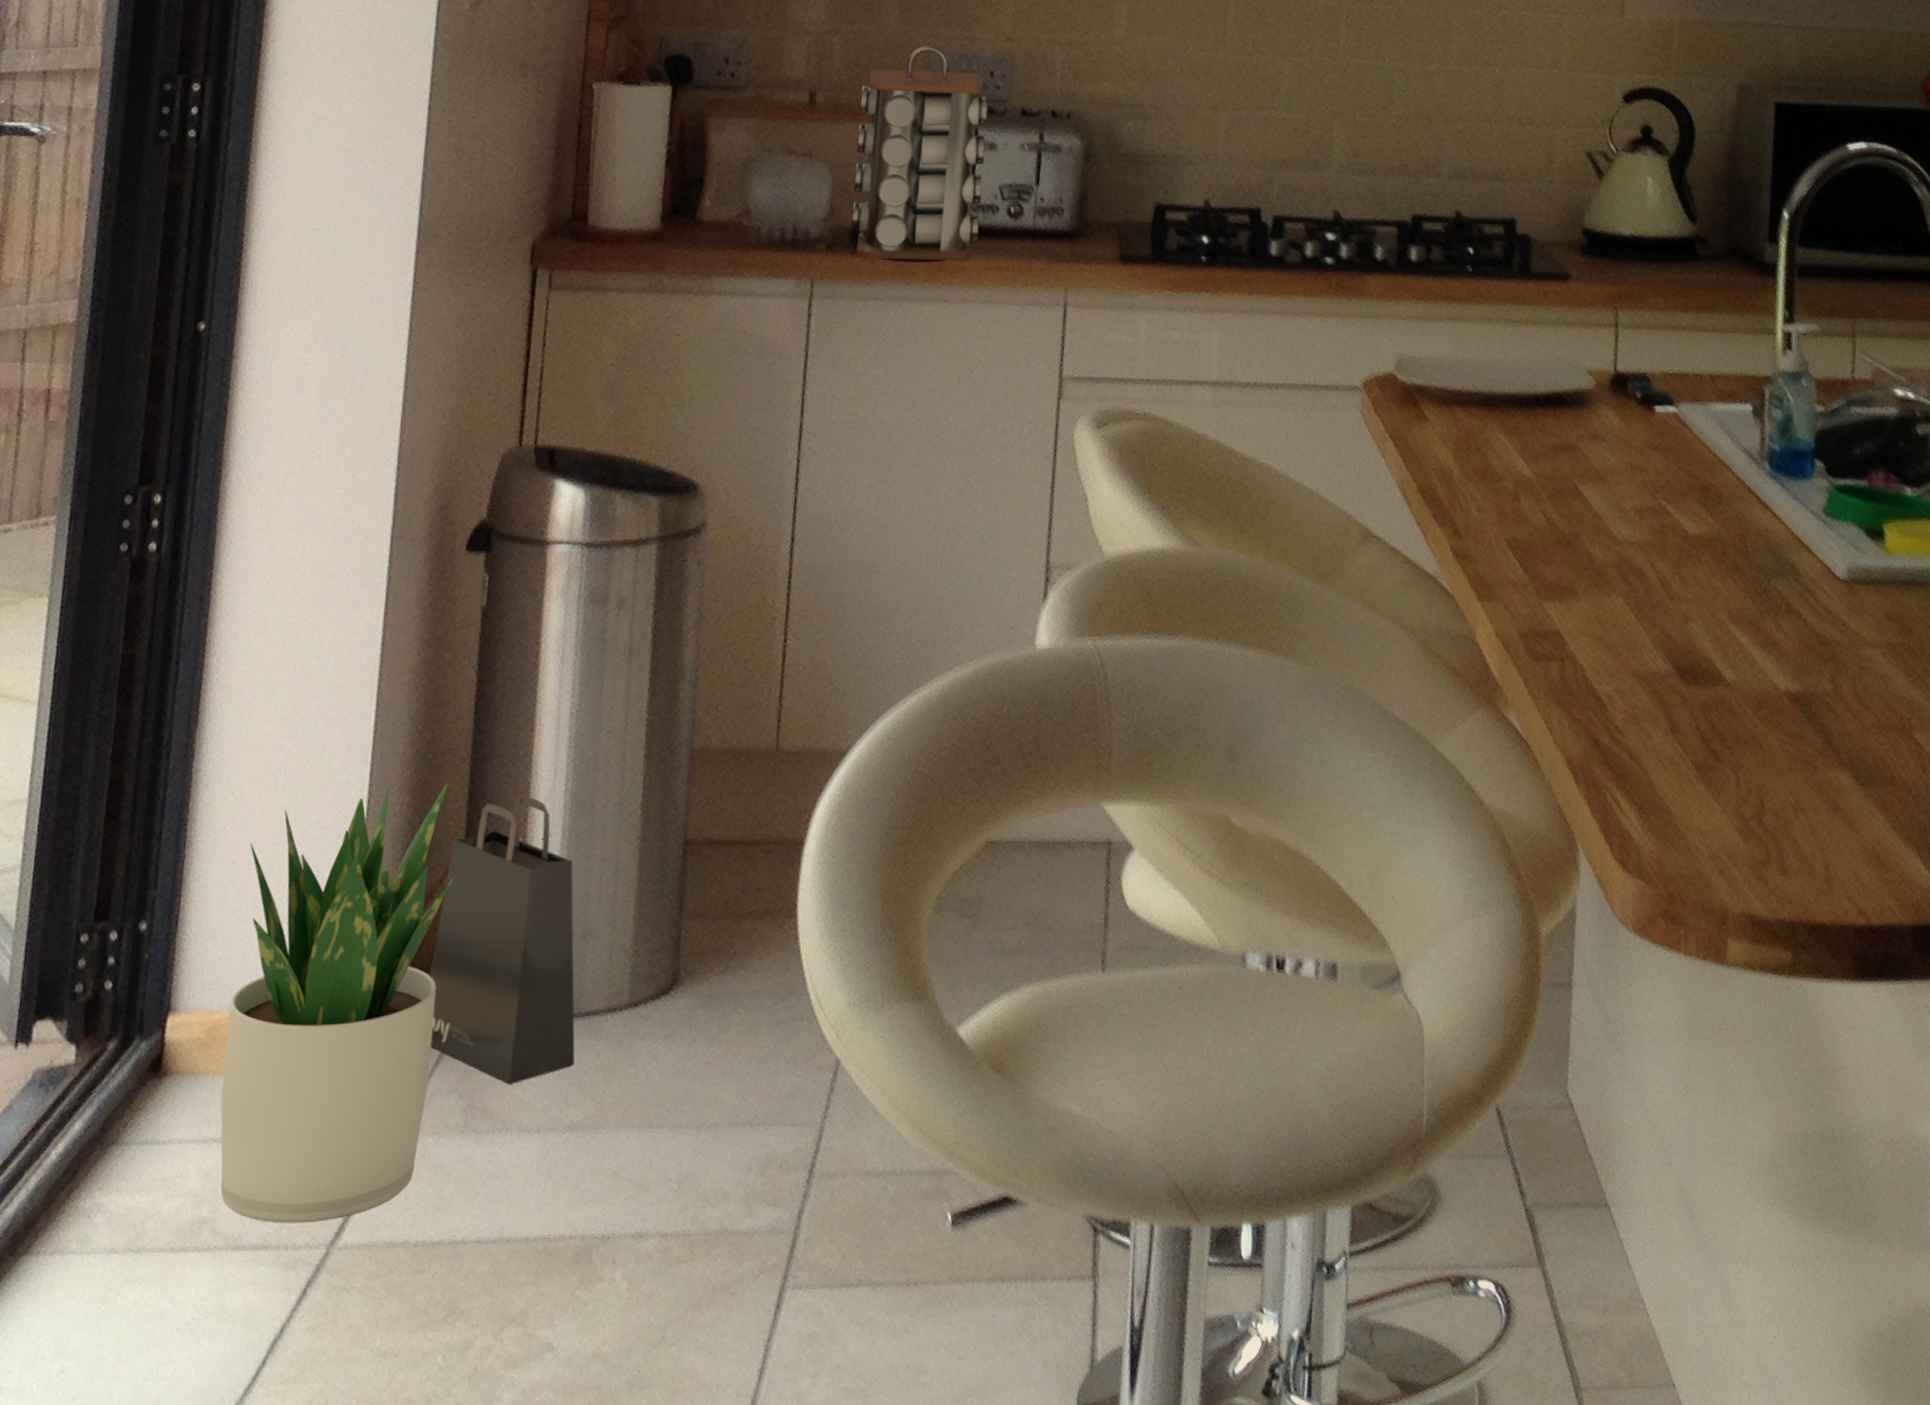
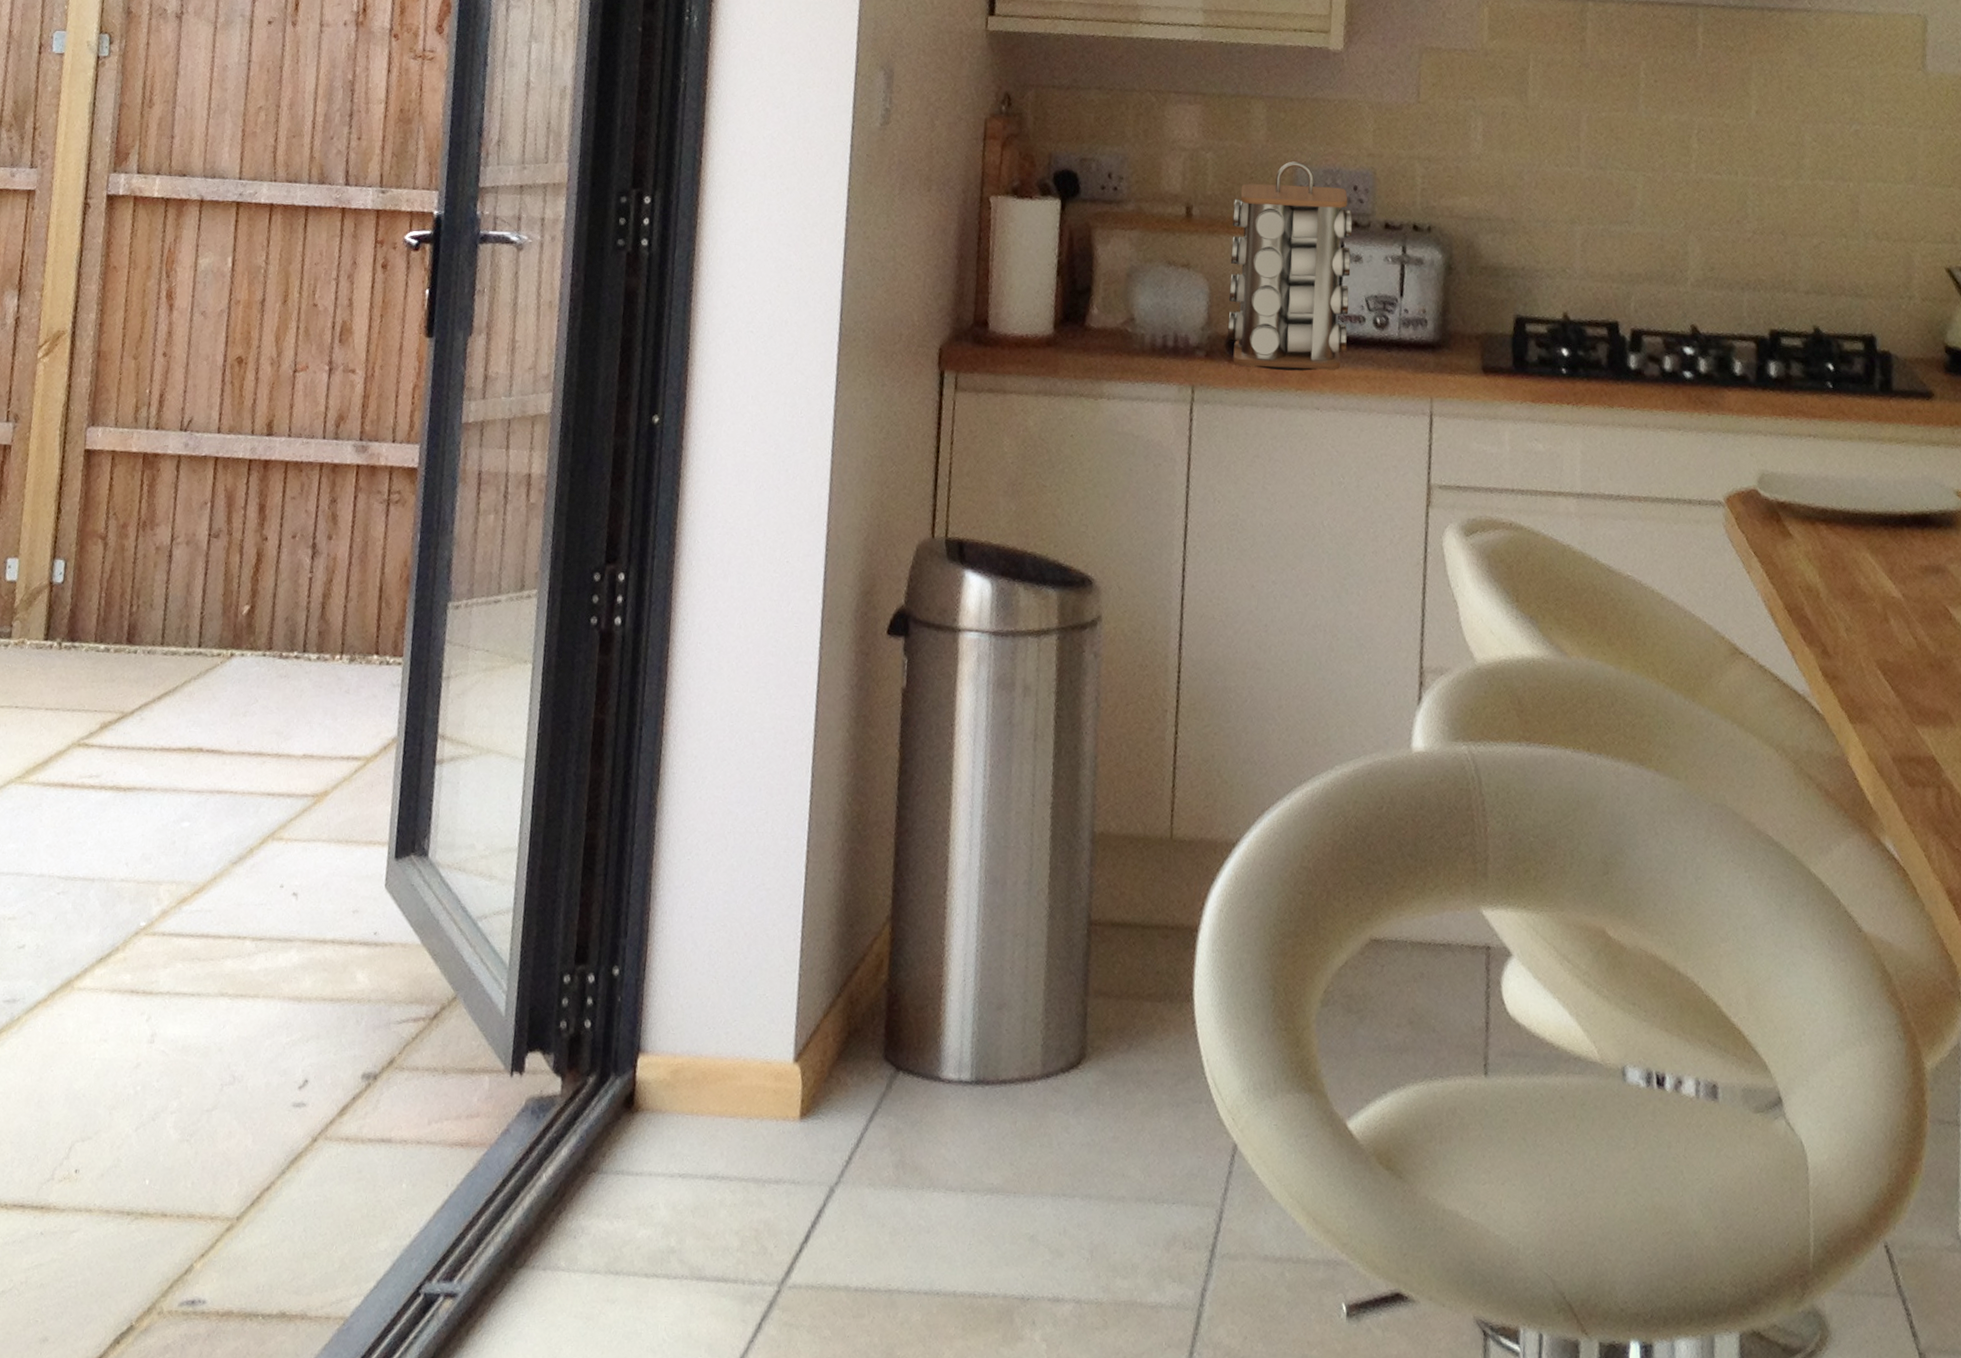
planter: present [220,783,454,1223] -> none [684,853,883,1261]
shopping bag: present [429,796,575,1084] -> none [863,869,994,1144]

